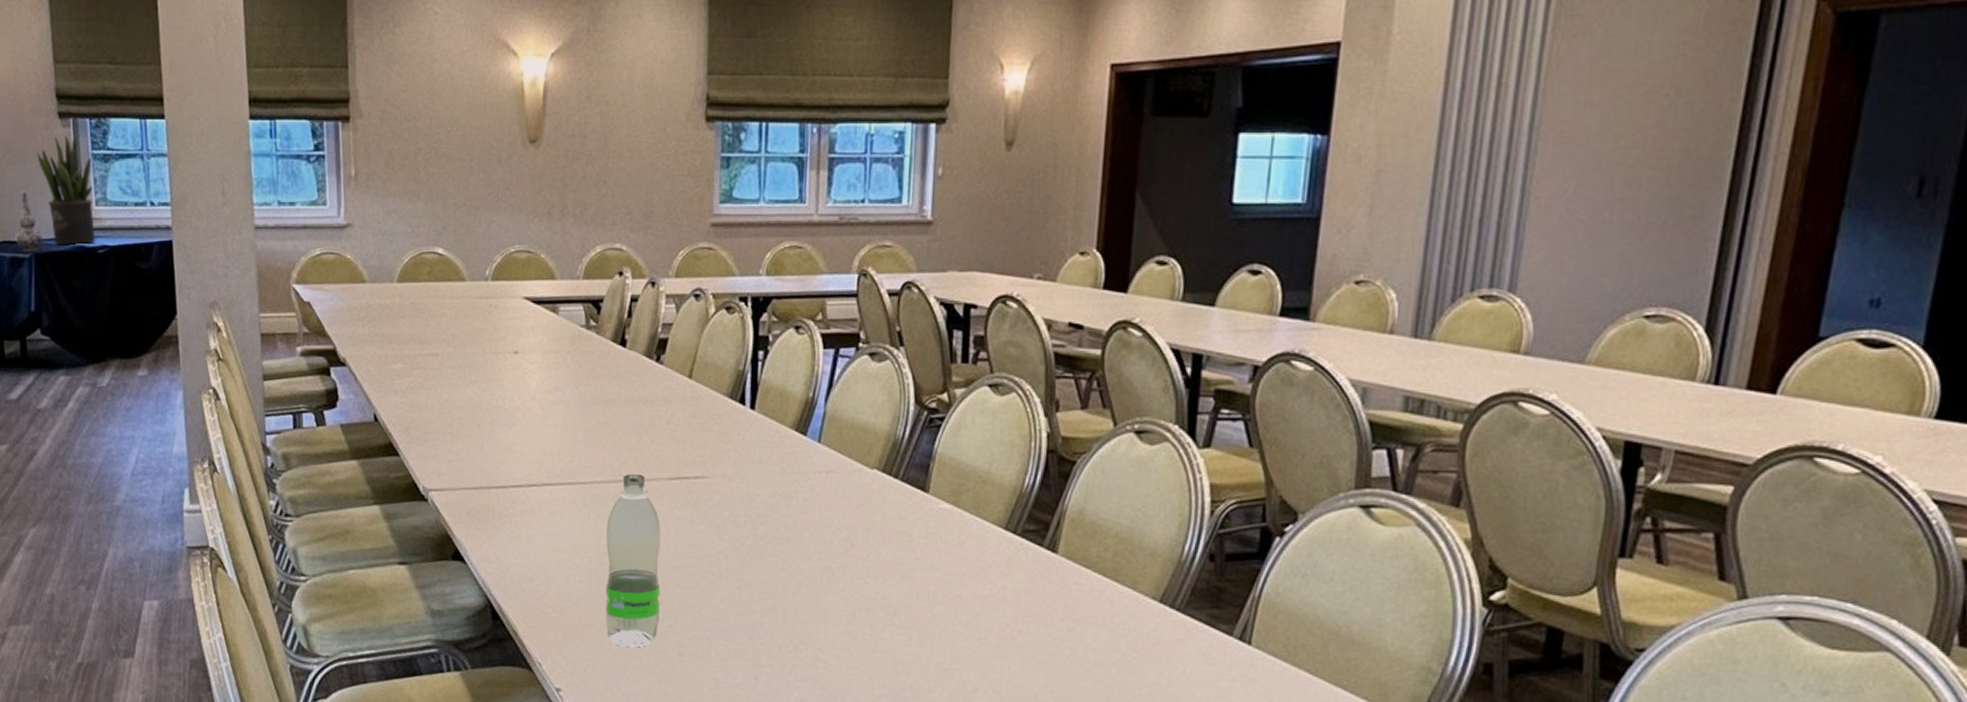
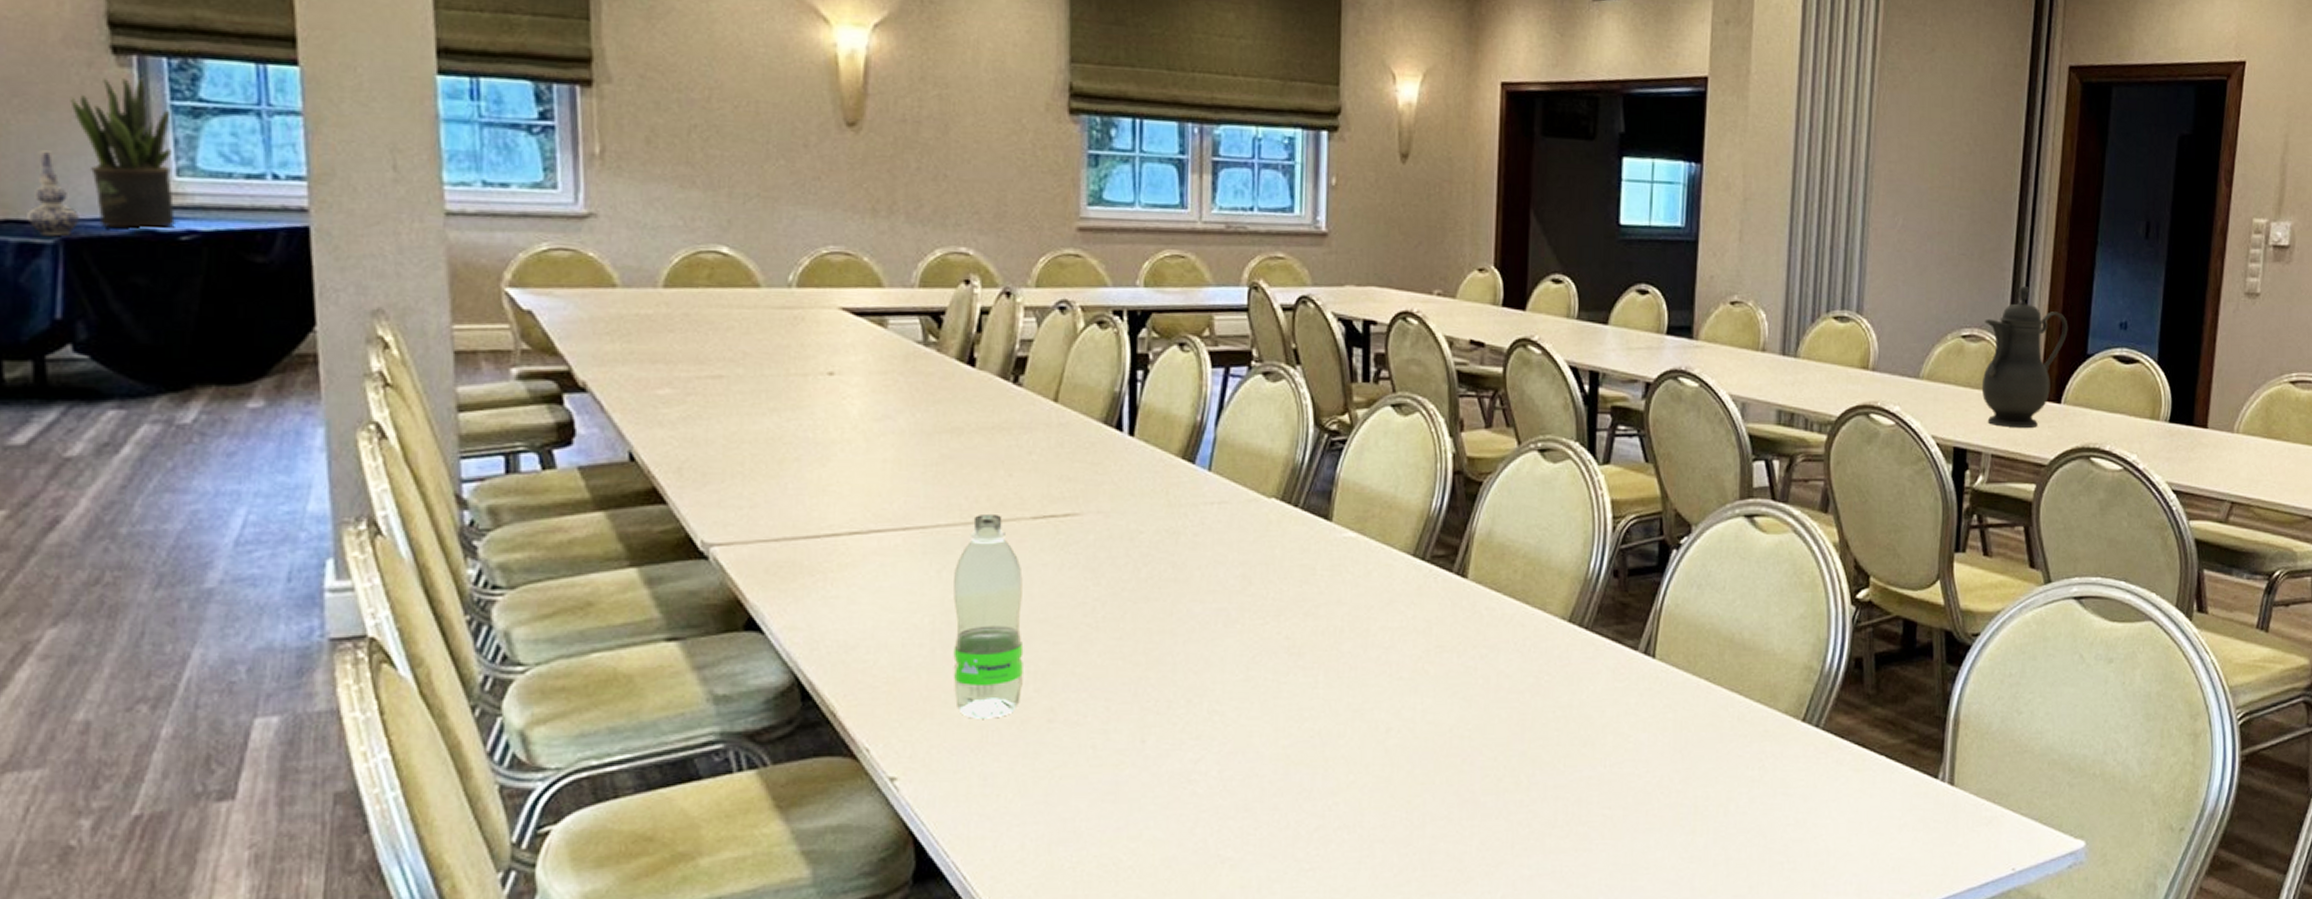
coffeepot: none [1666,257,1794,422] -> present [1981,285,2068,428]

